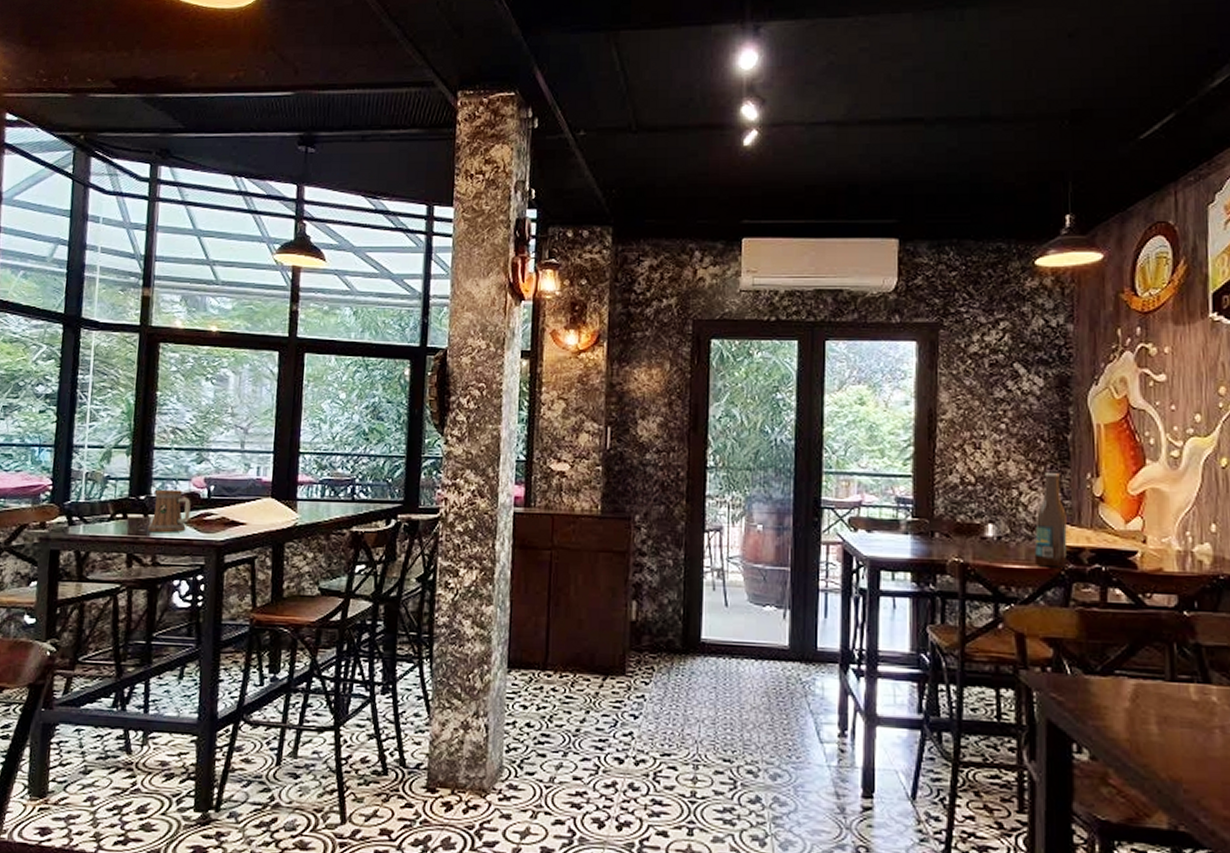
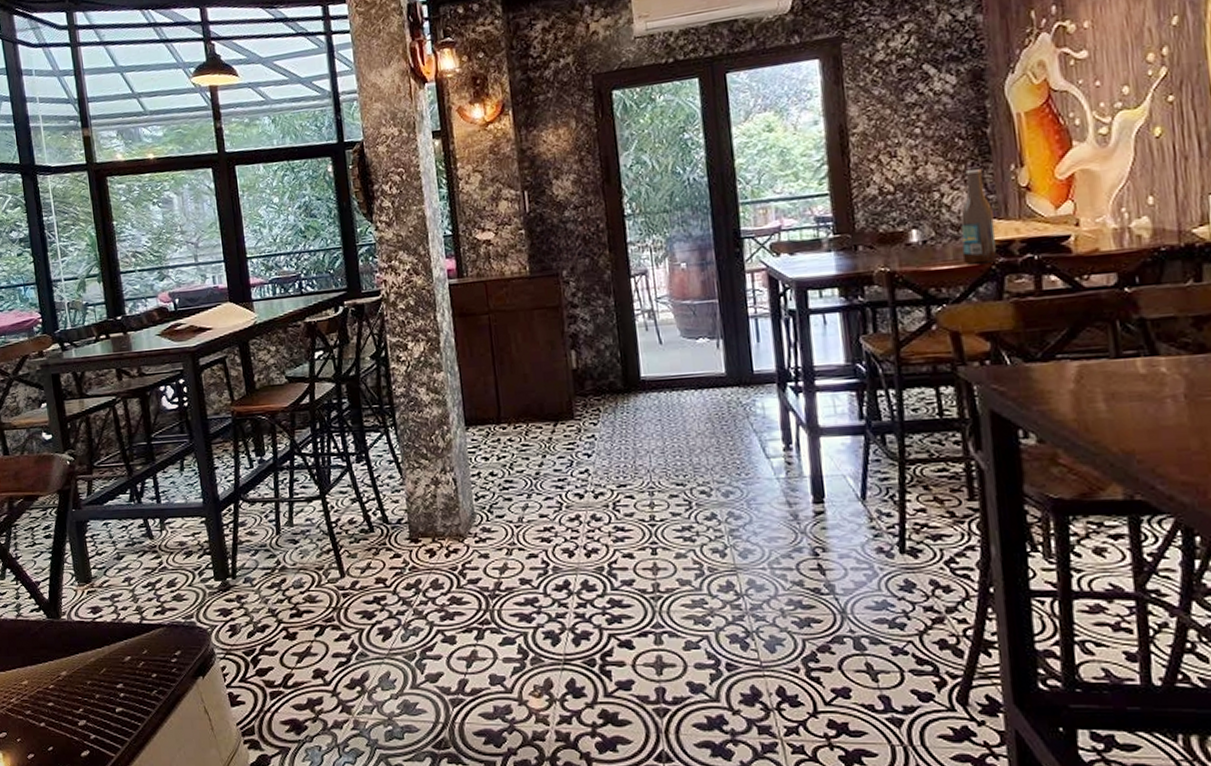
beer mug: present [147,489,191,533] -> none [129,306,163,348]

